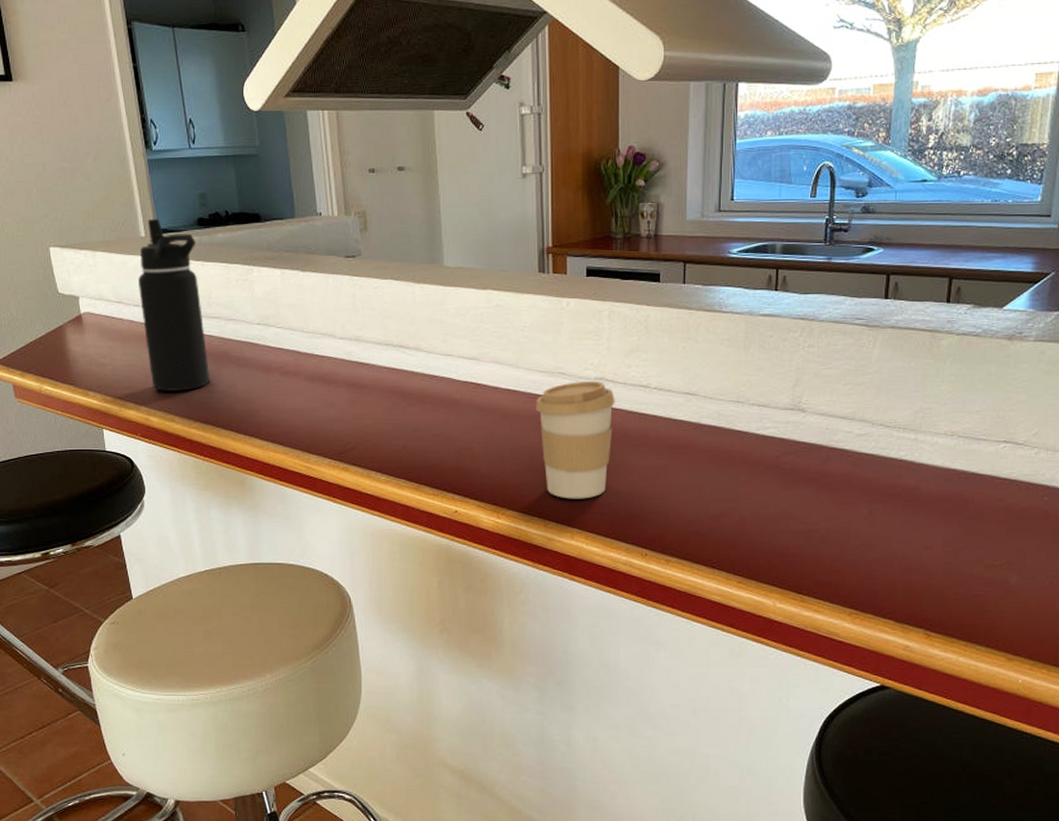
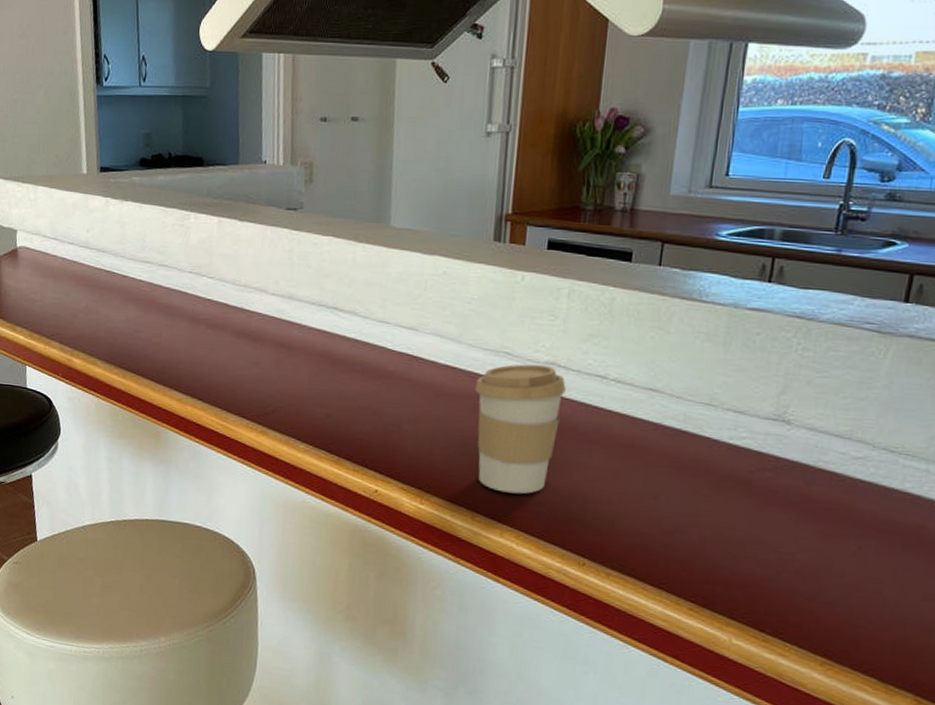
water bottle: present [137,219,210,391] -> none [75,157,137,335]

